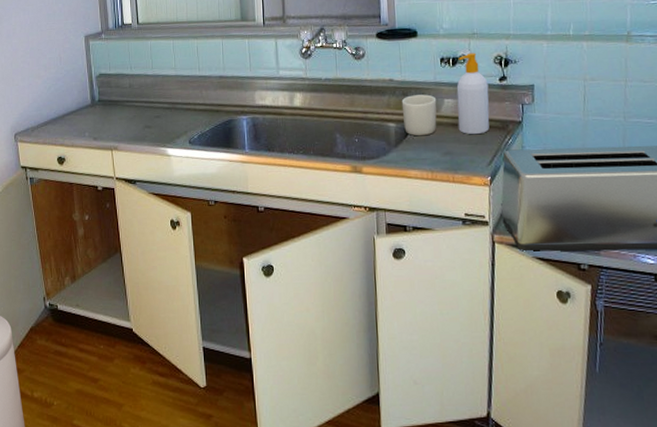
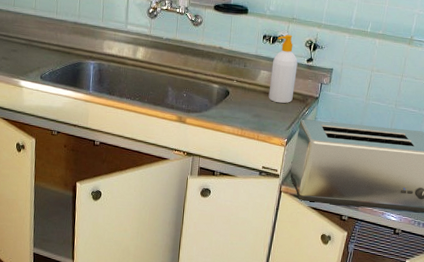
mug: present [401,94,437,136] -> none [225,63,255,99]

